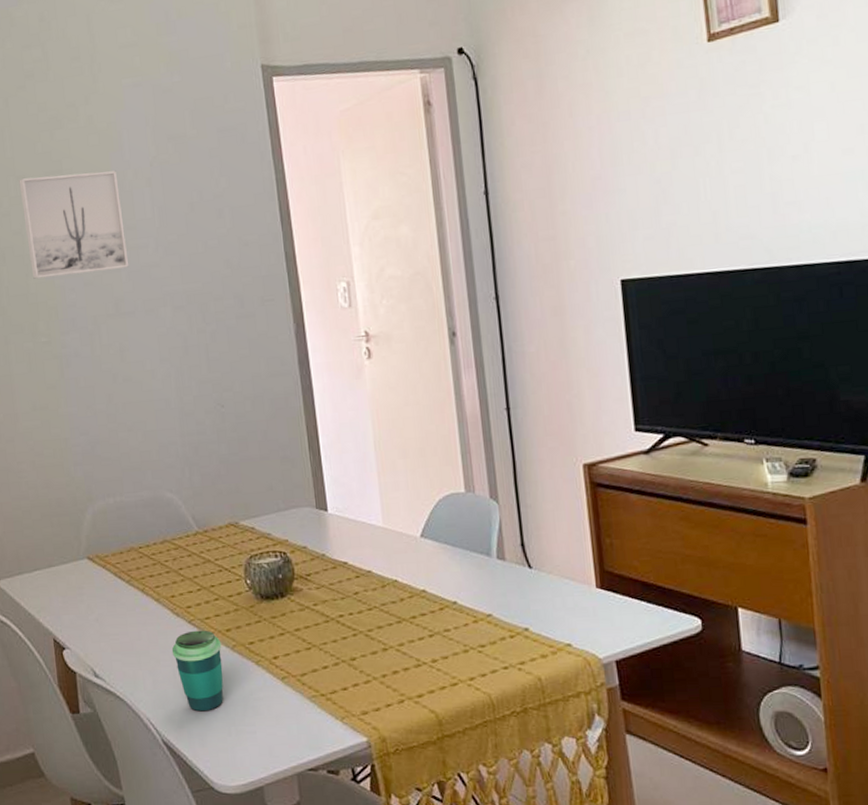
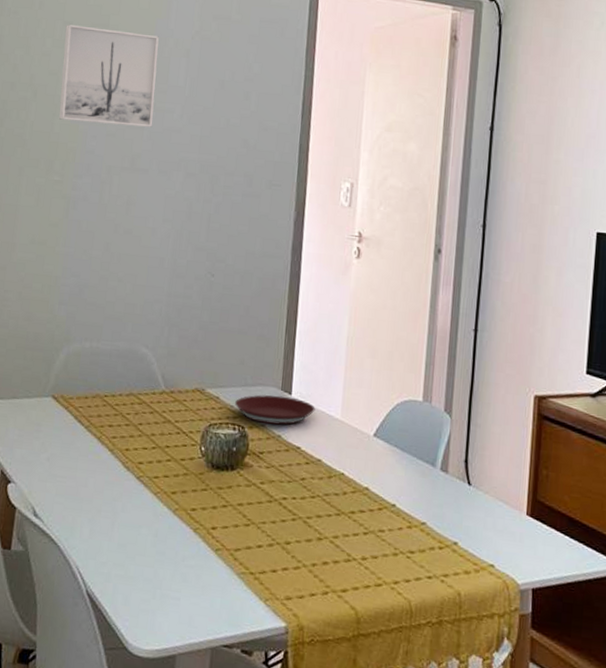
cup: present [171,630,223,712] -> none [114,487,165,570]
plate: none [272,514,355,546] -> present [235,395,316,425]

